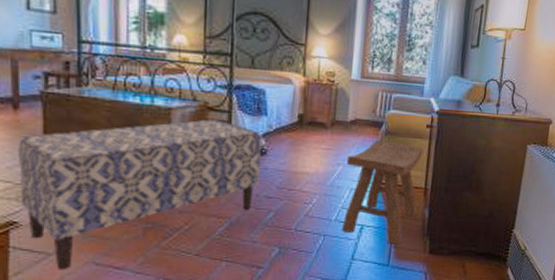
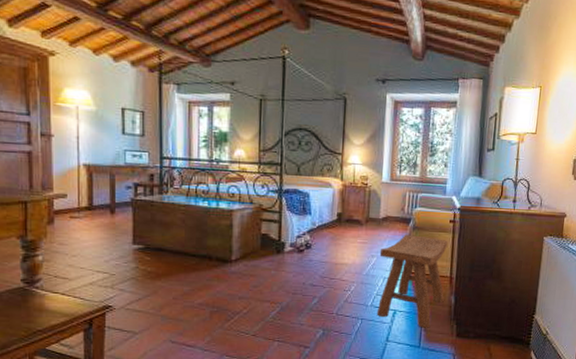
bench: present [18,119,262,271] -> none [114,219,307,347]

